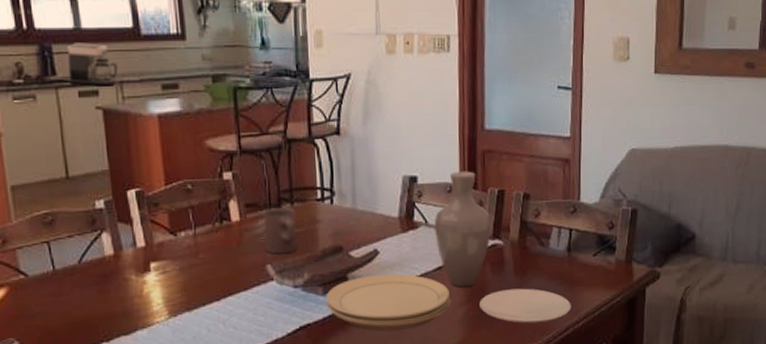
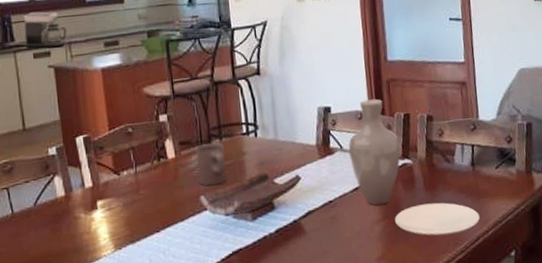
plate: present [326,274,451,331] -> none [255,196,369,252]

